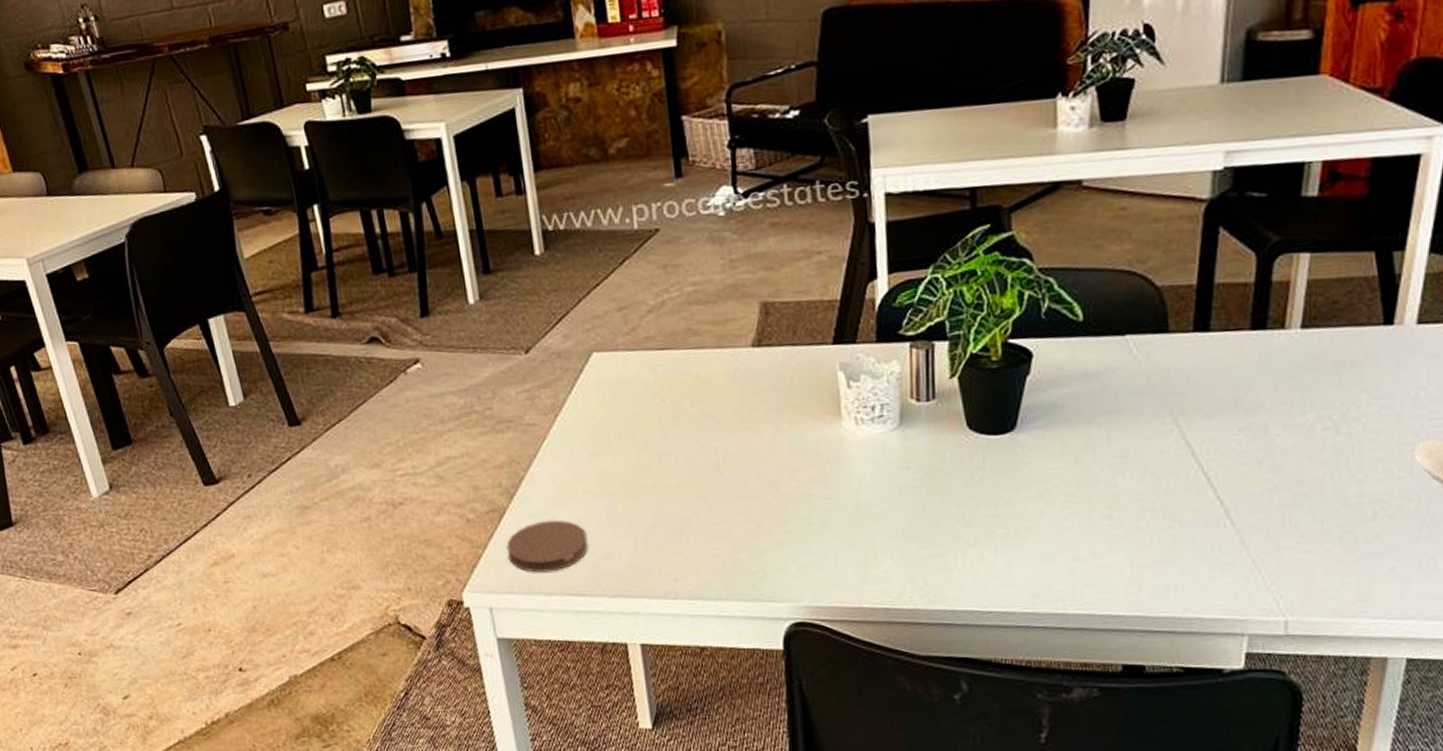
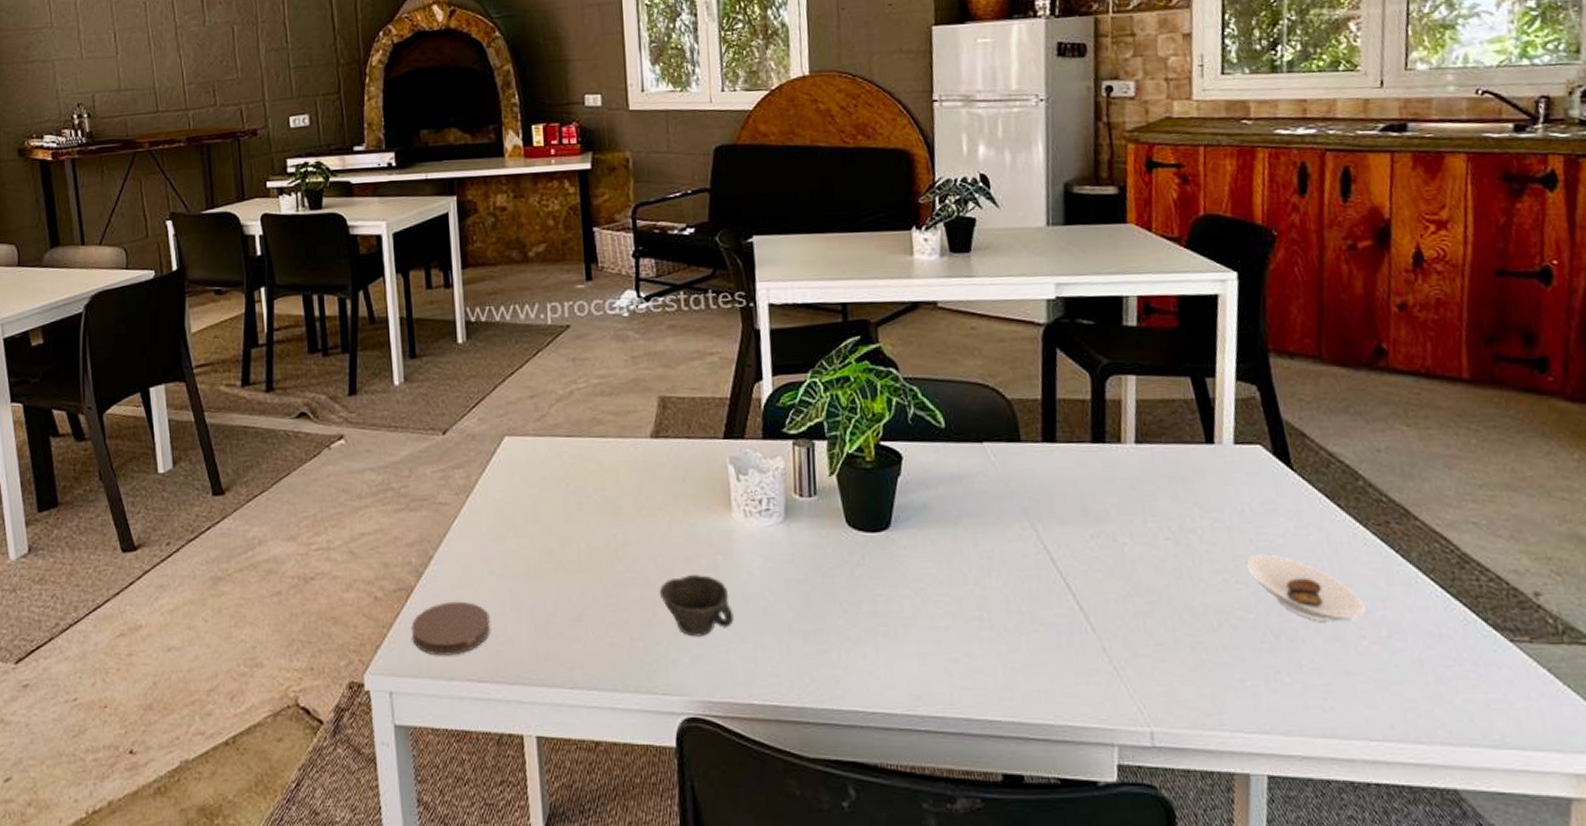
cup: none [764,485,844,546] -> present [659,575,734,637]

